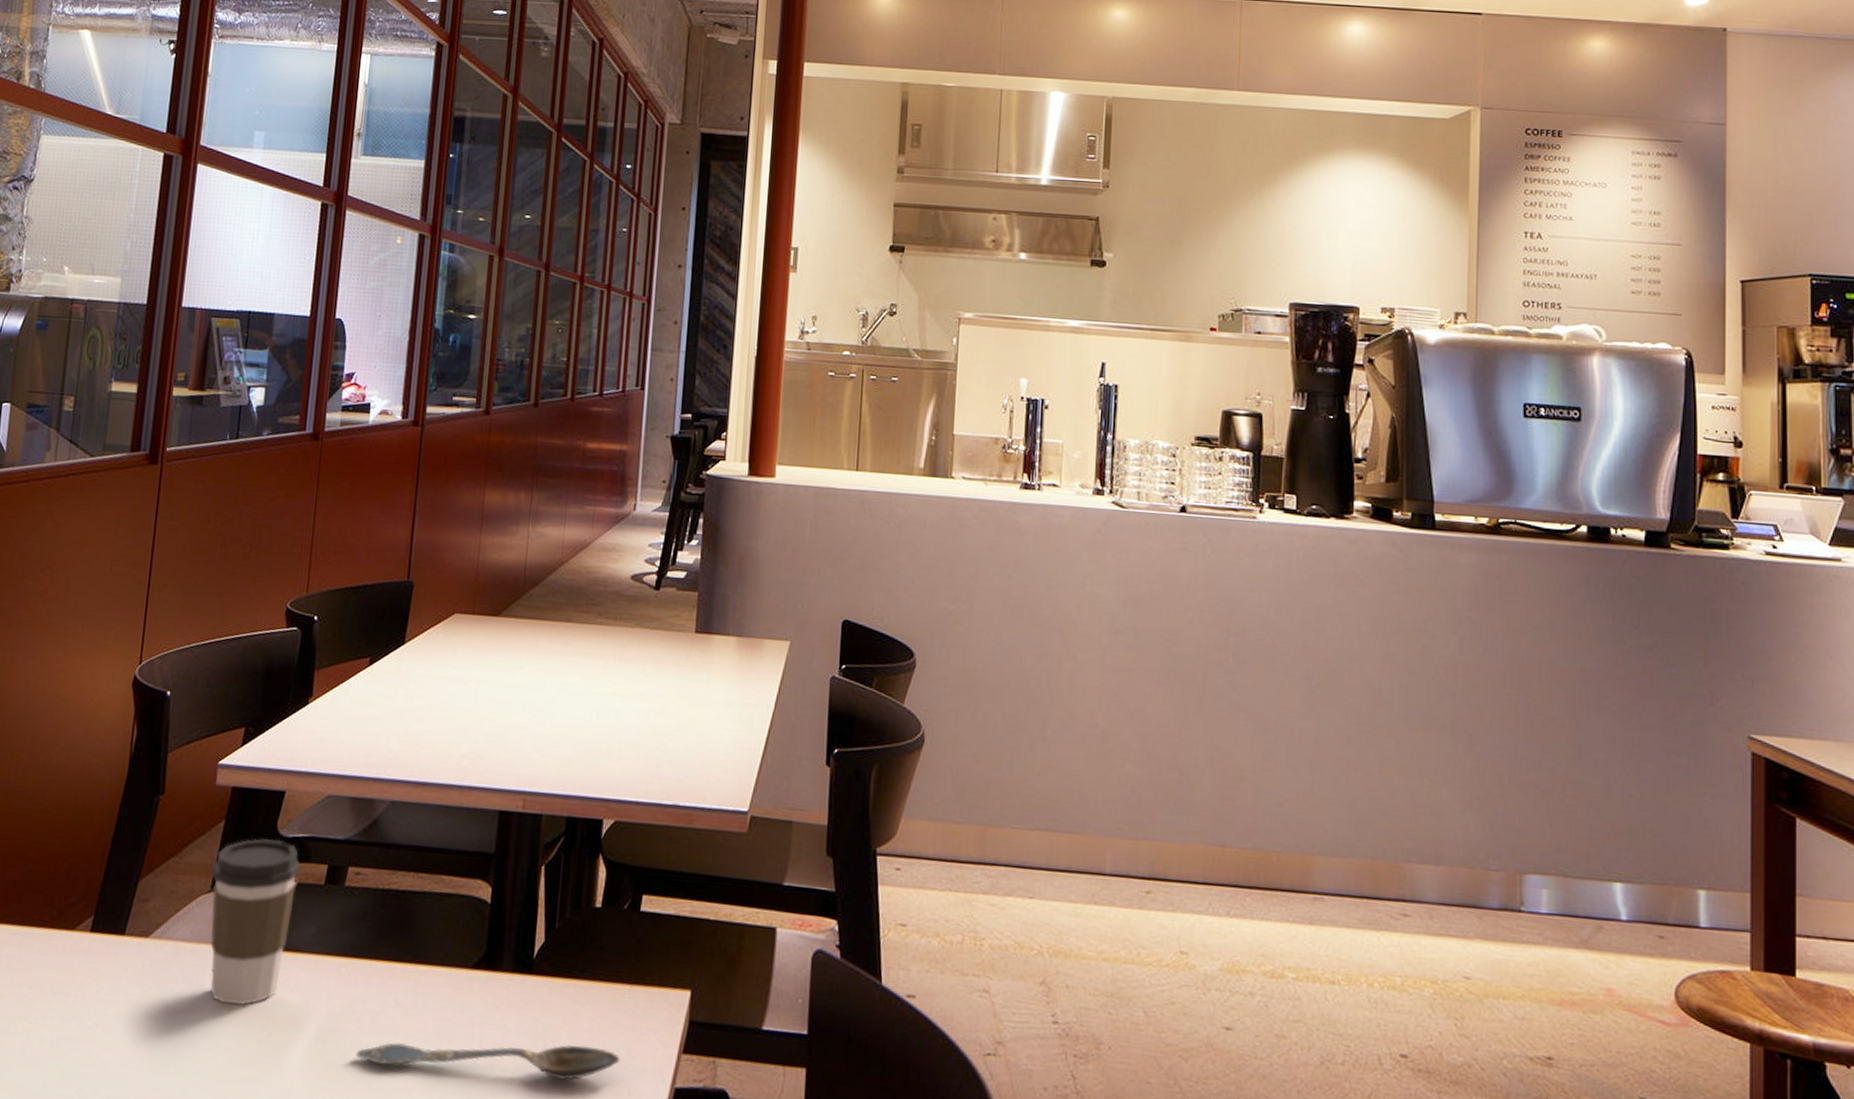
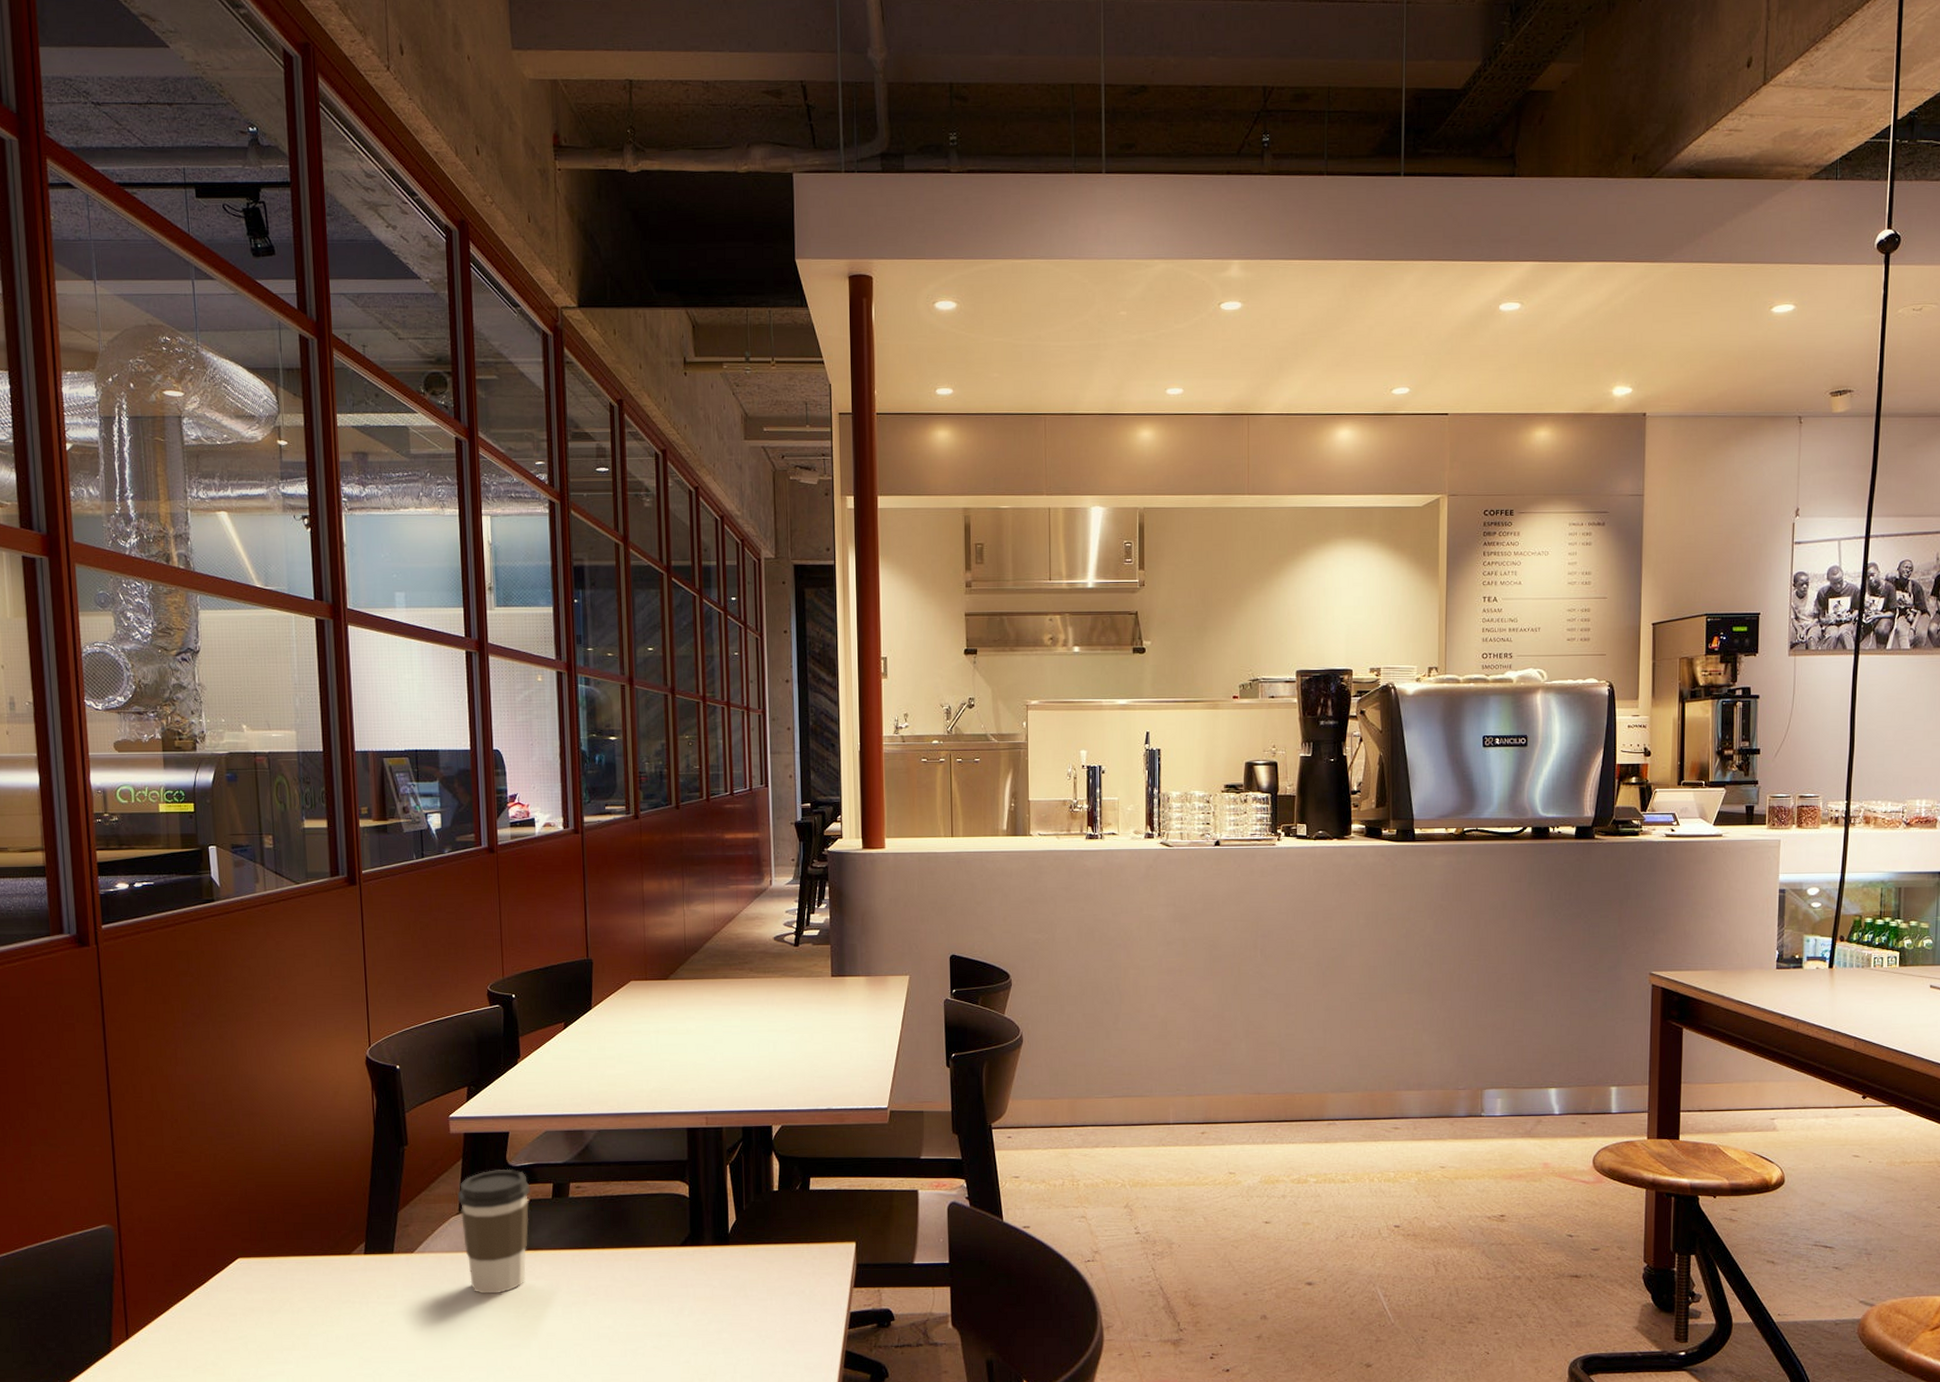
spoon: present [355,1042,620,1081] -> none [596,1291,806,1323]

